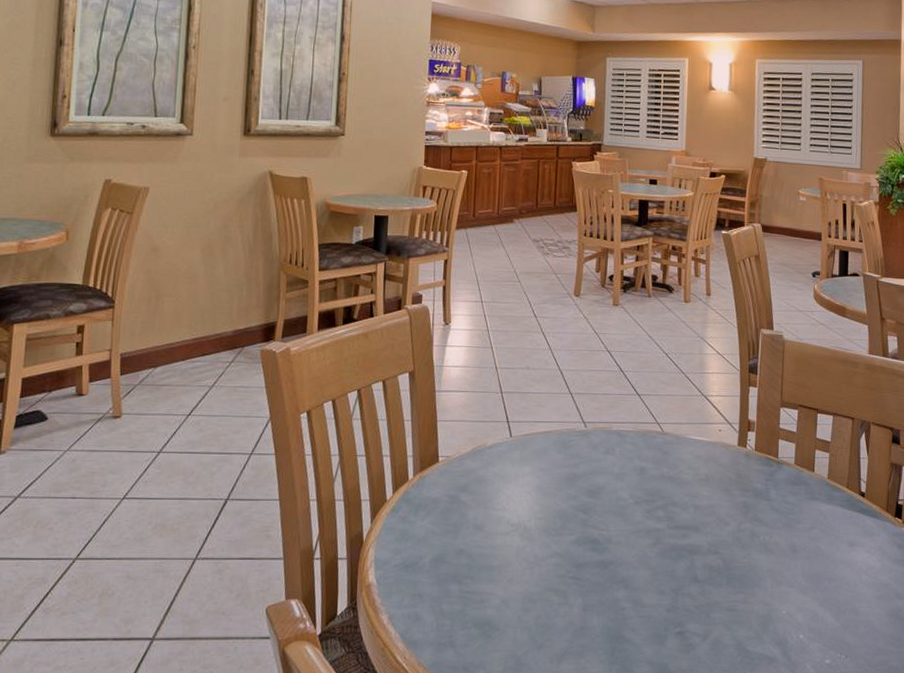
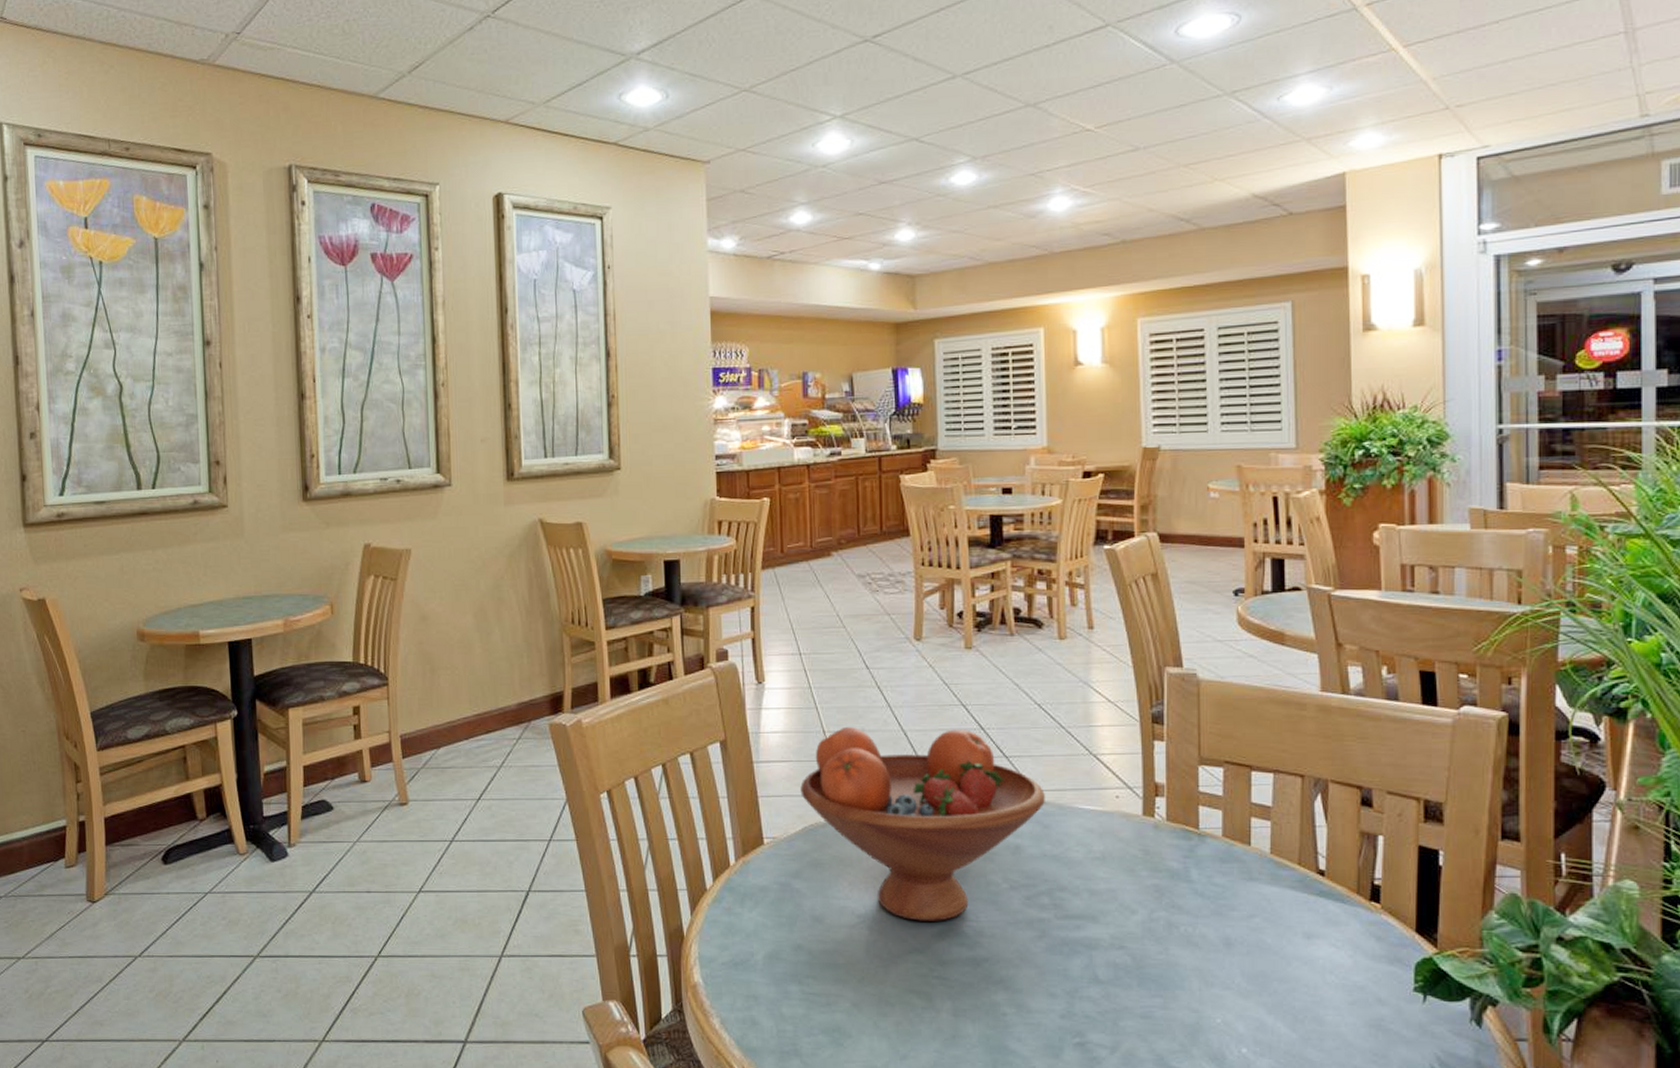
fruit bowl: none [473,364,666,530] -> present [800,726,1045,921]

